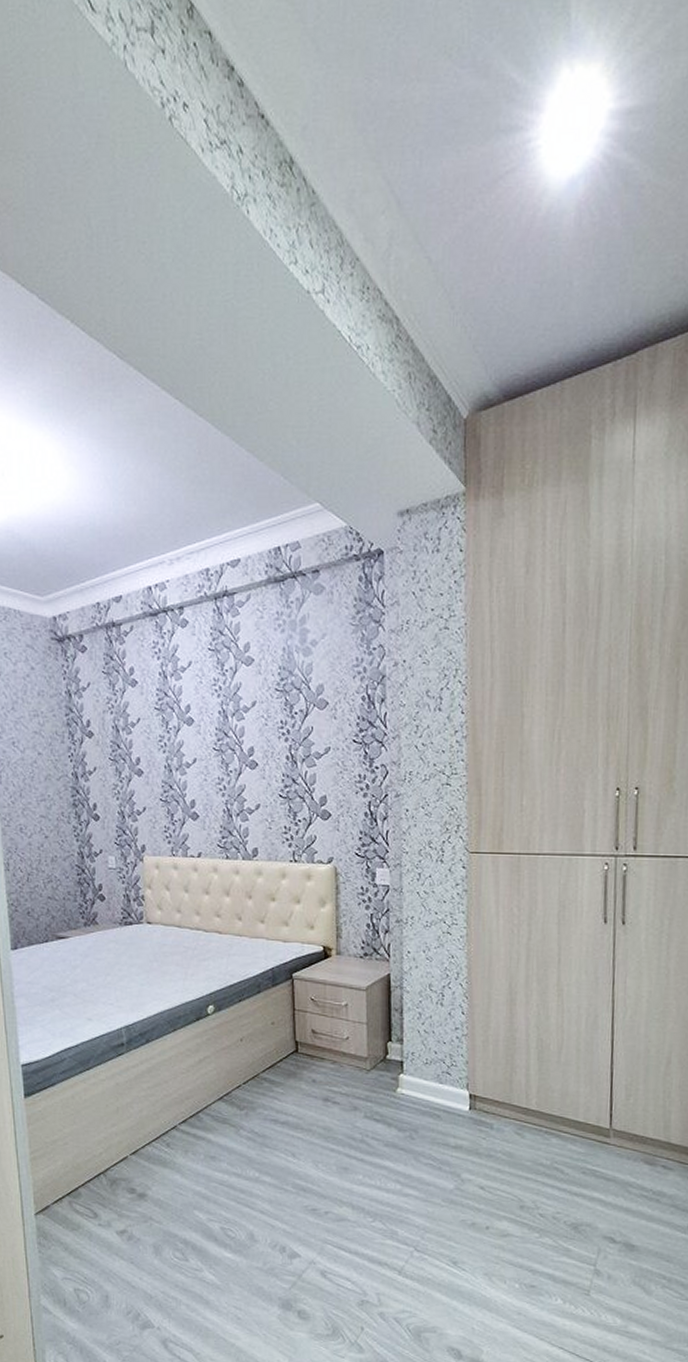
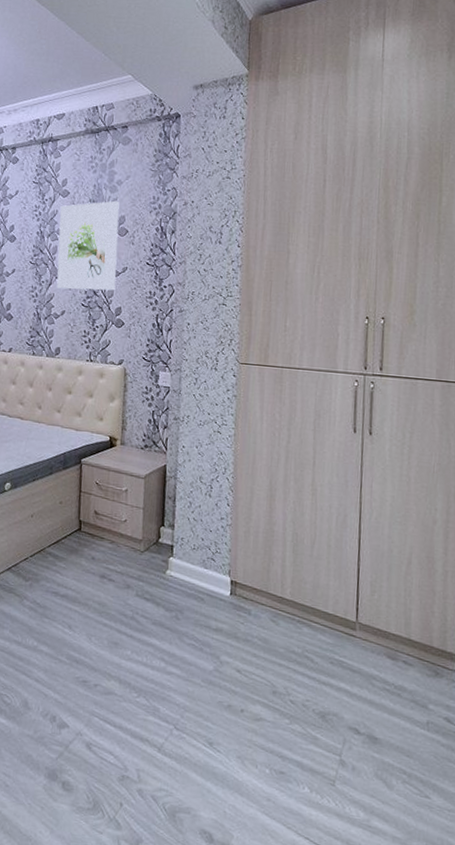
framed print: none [244,666,318,779] -> present [56,200,120,291]

